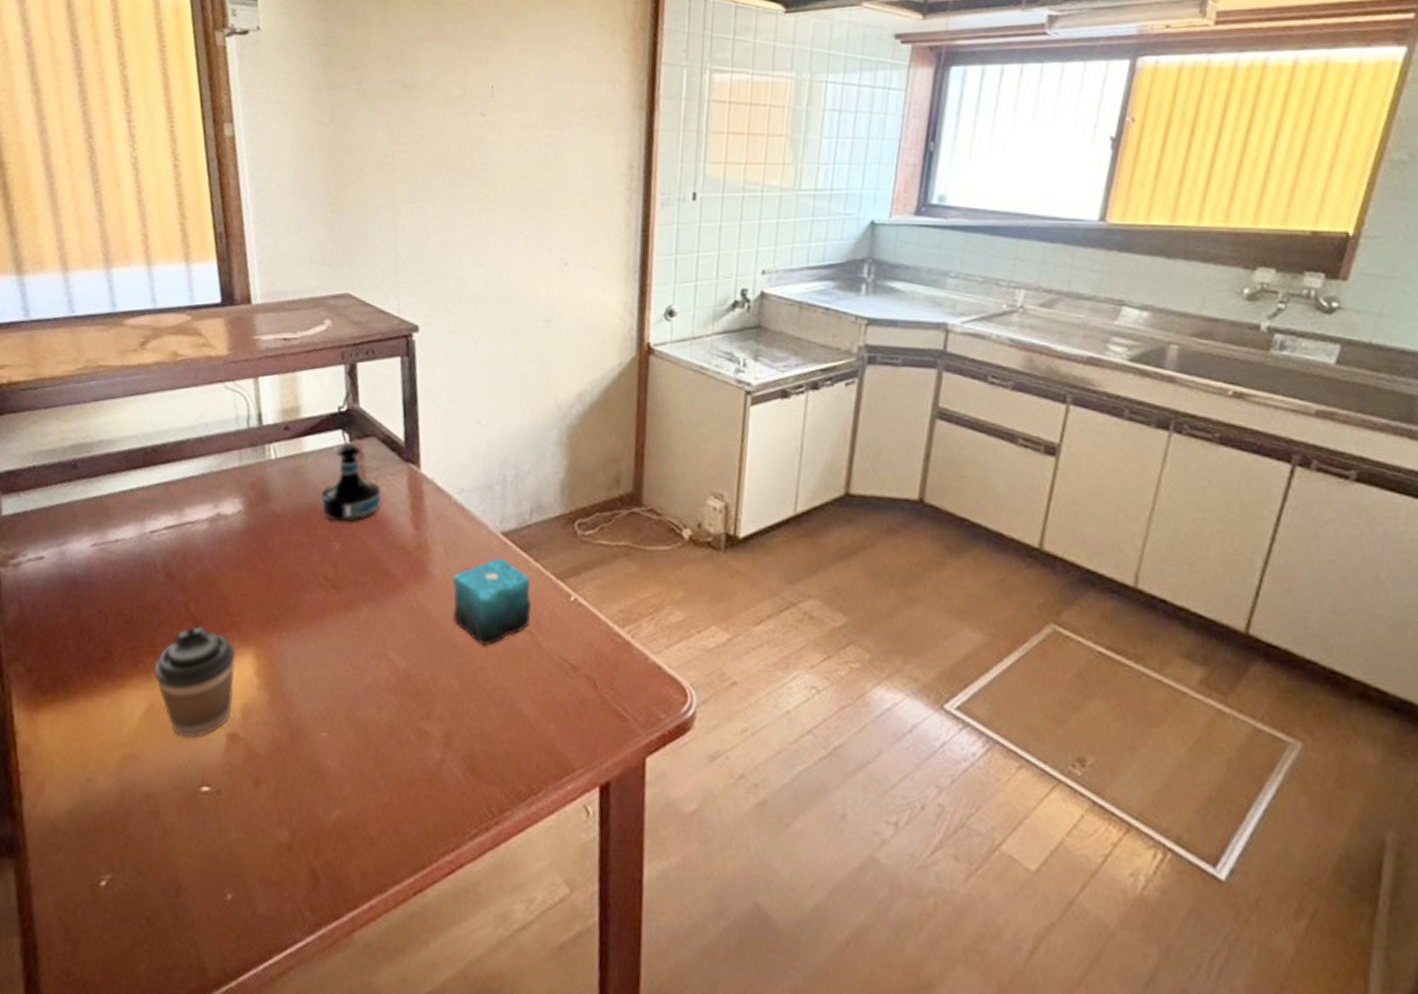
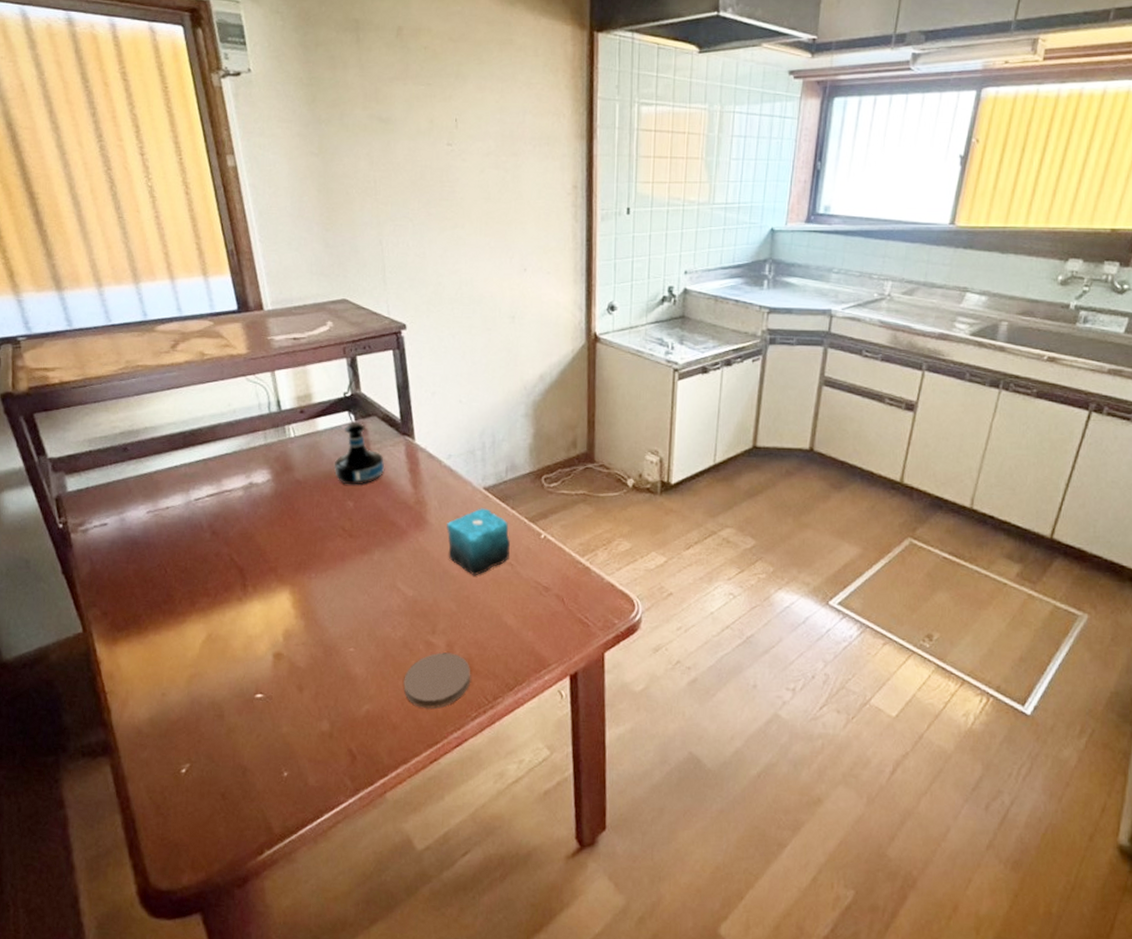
coffee cup: present [153,627,236,738] -> none [208,572,276,658]
coaster: none [386,744,473,820] -> present [403,652,471,709]

